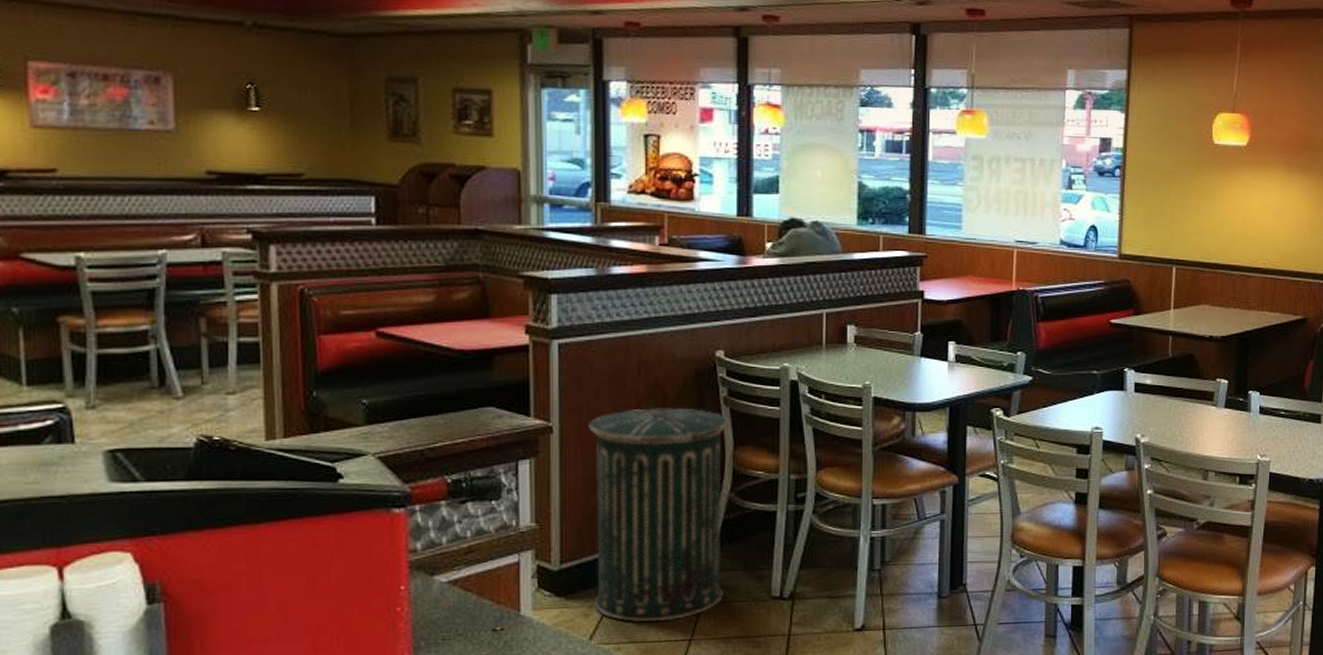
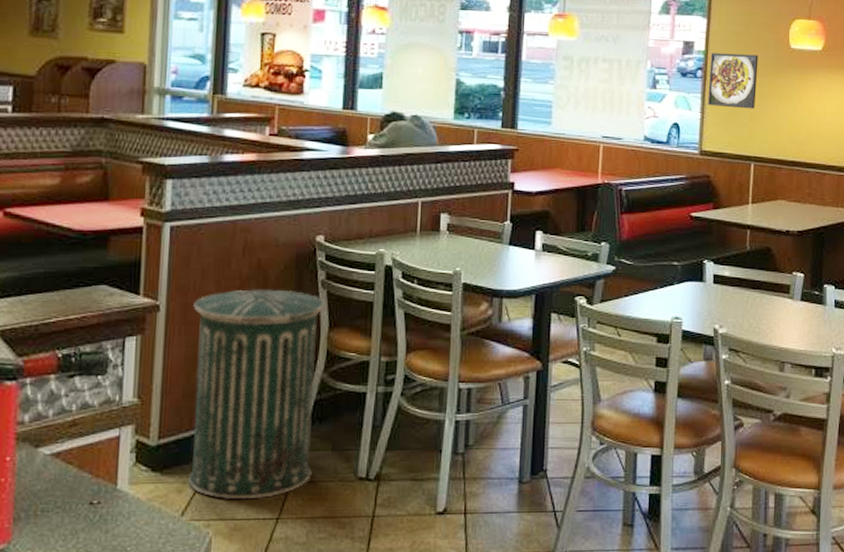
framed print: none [1127,149,1180,209] -> present [708,52,758,109]

